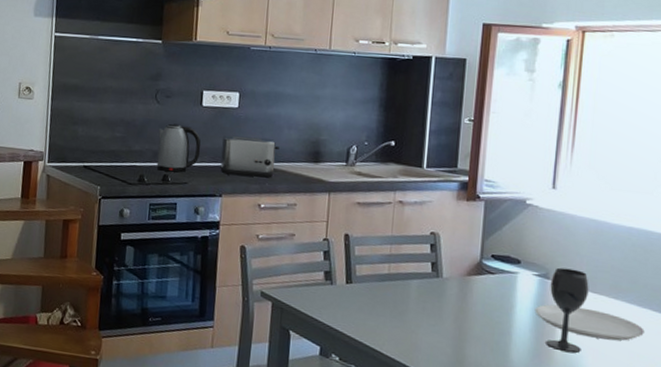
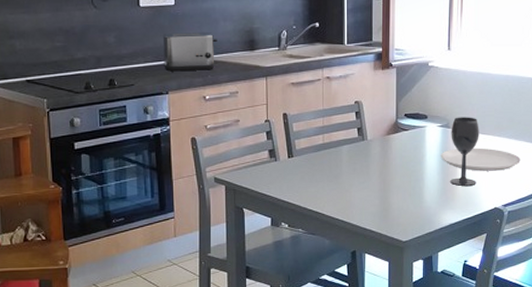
kettle: present [156,123,201,173] -> none [98,27,143,76]

